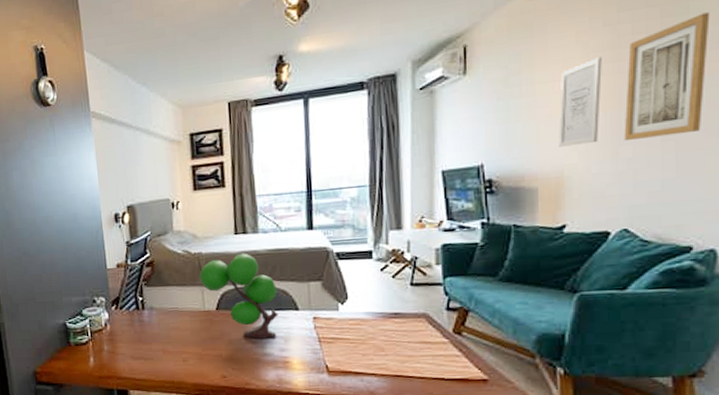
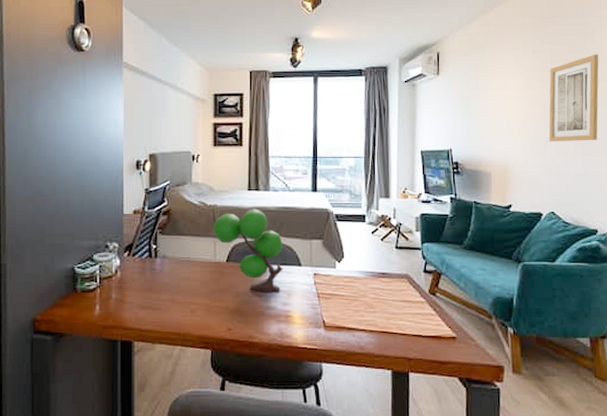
wall art: present [558,57,602,147] -> none [505,75,533,141]

